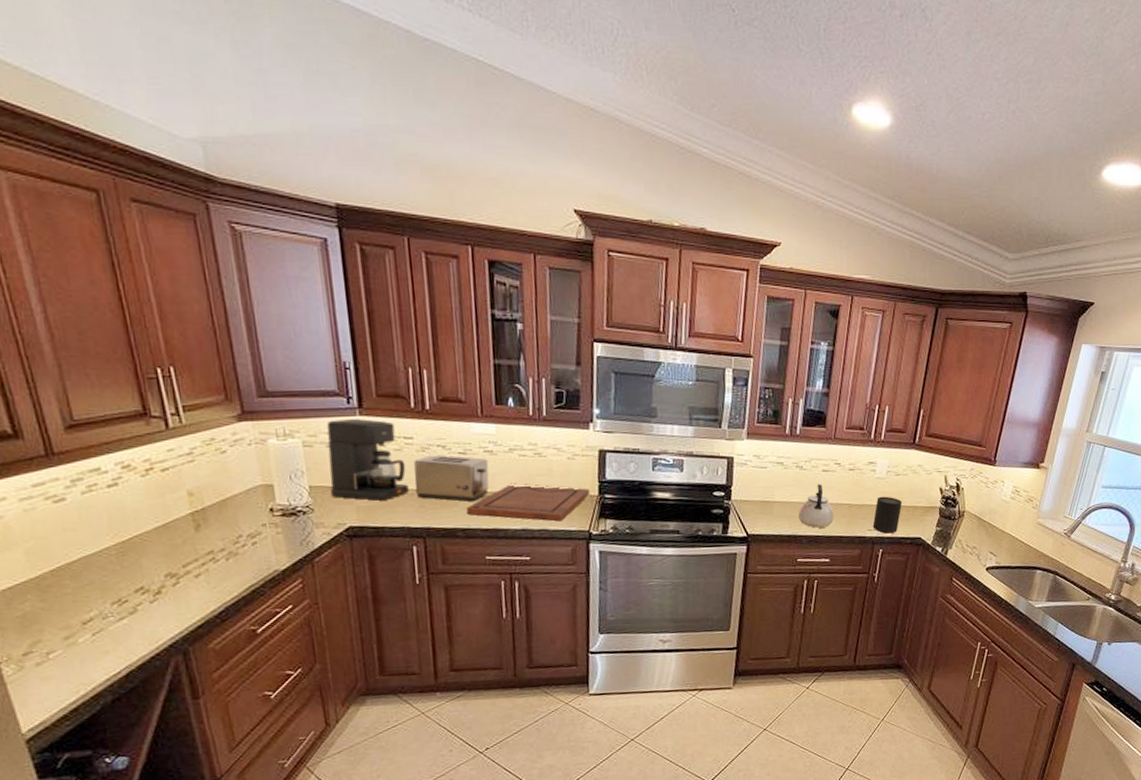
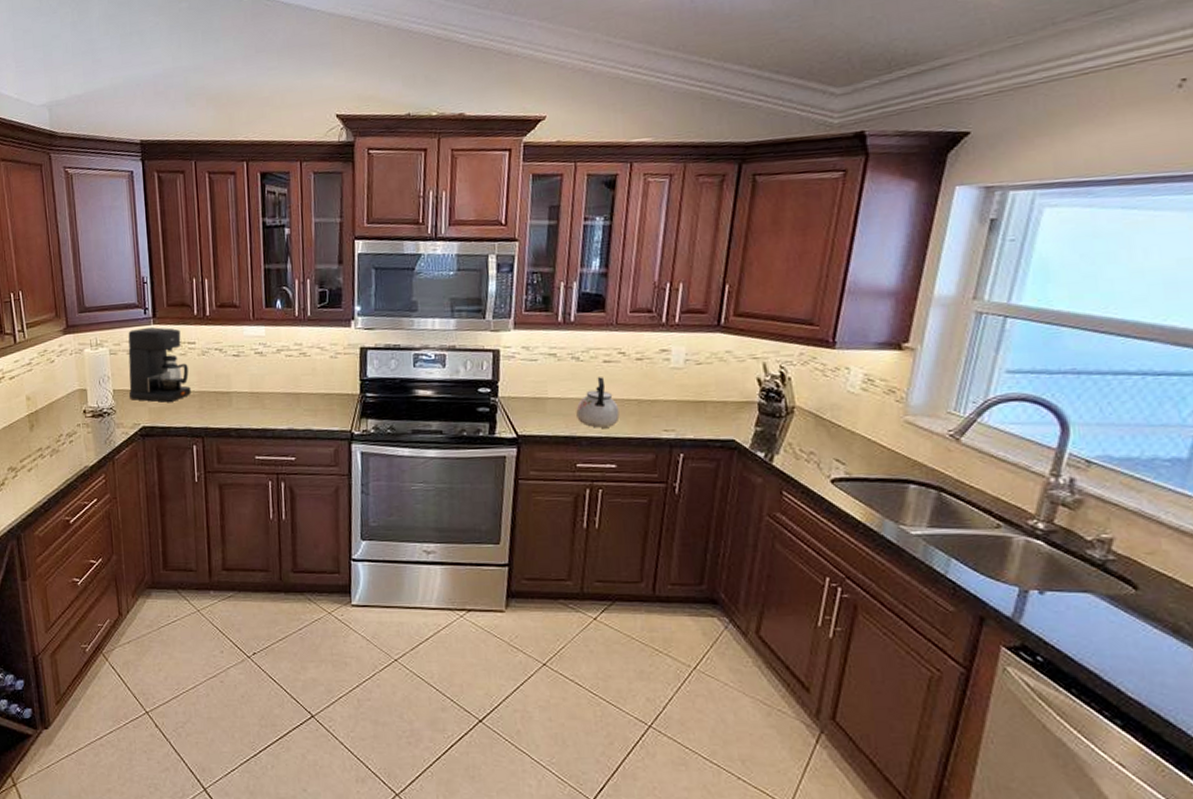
toaster: present [414,454,489,501] -> none [195,357,259,402]
cutting board: present [466,483,591,522] -> none [238,383,352,421]
pen holder: present [872,496,902,533] -> none [669,389,707,435]

